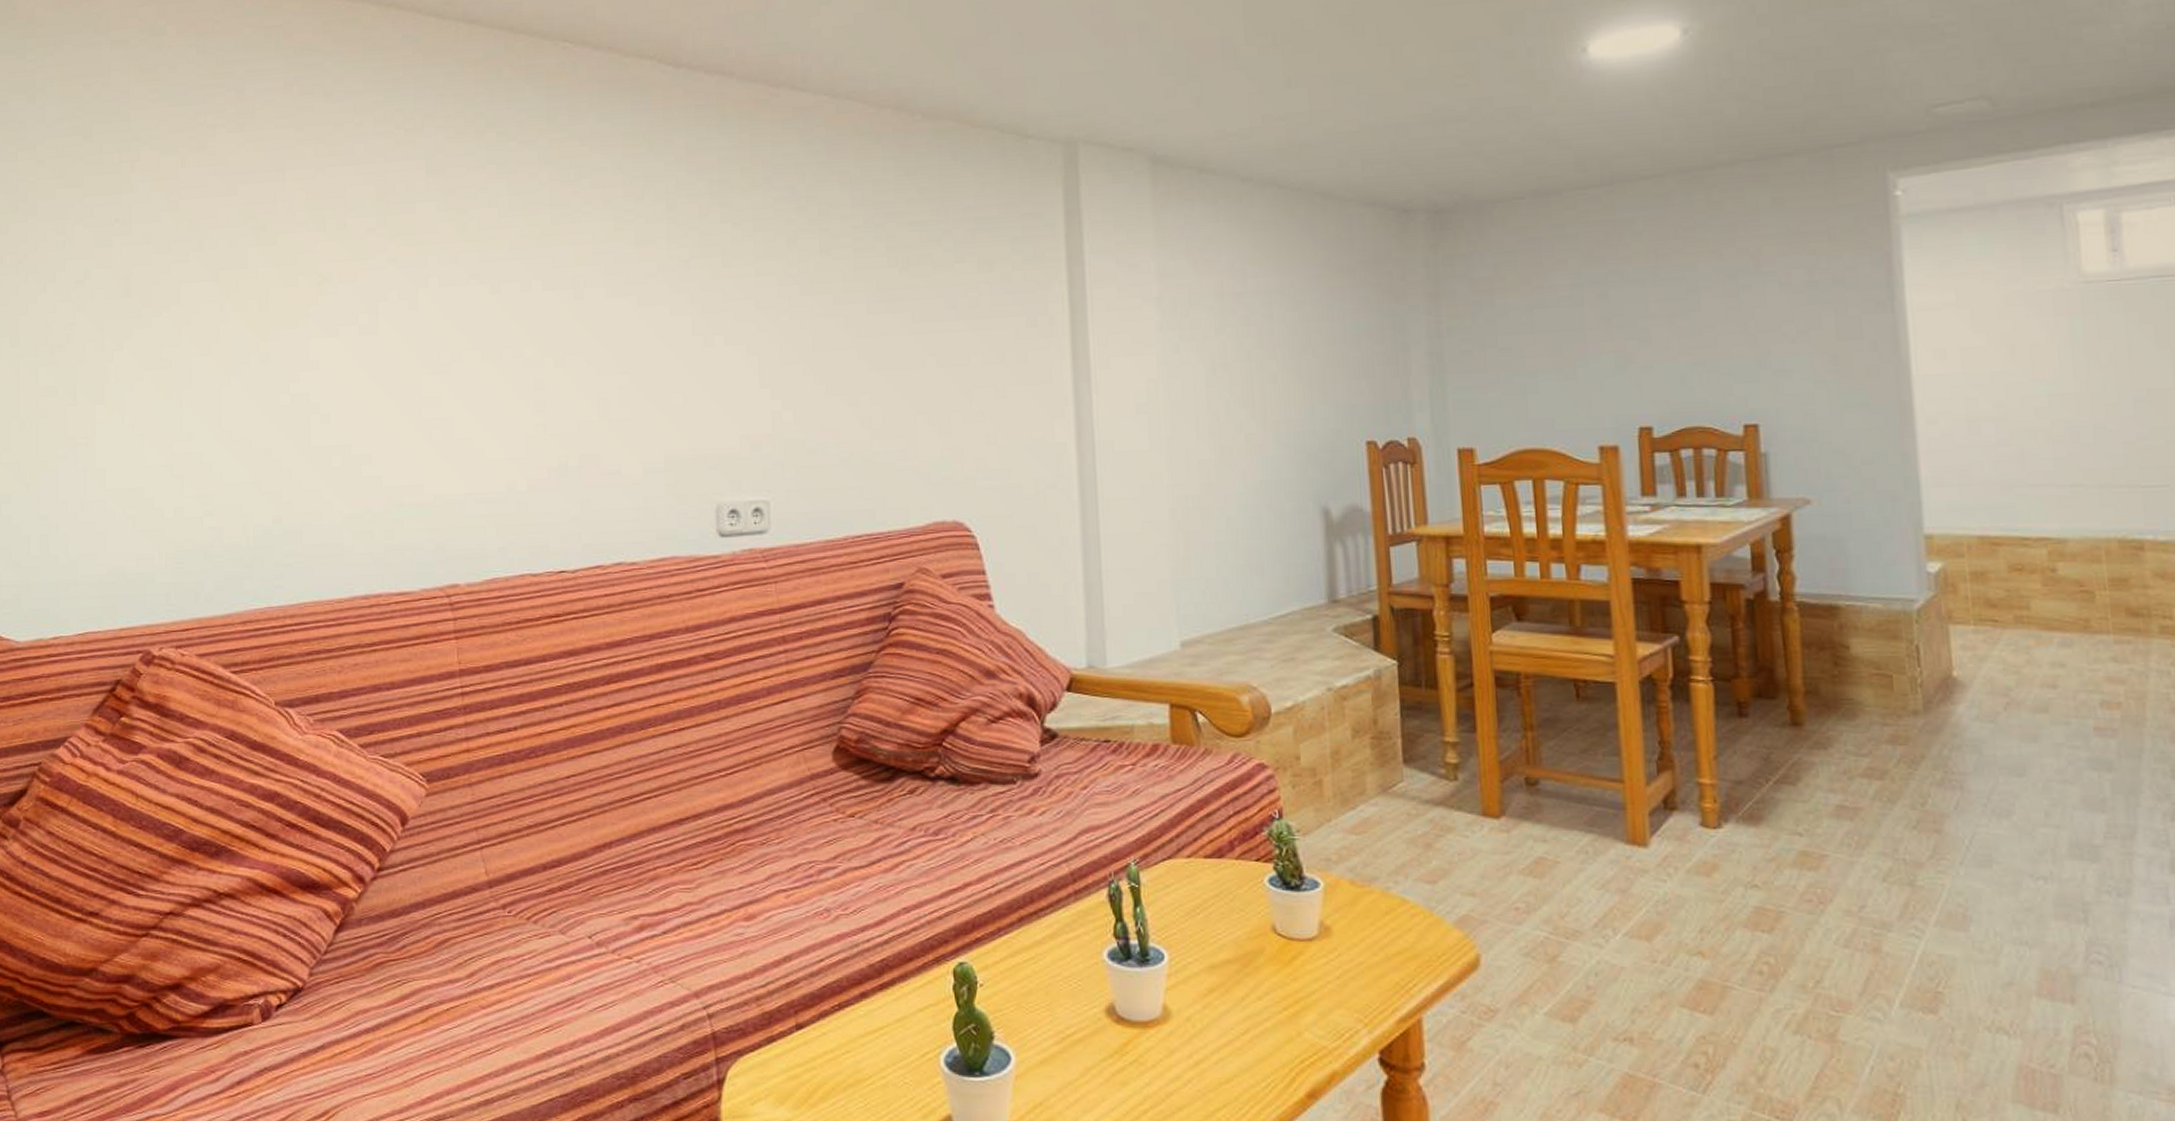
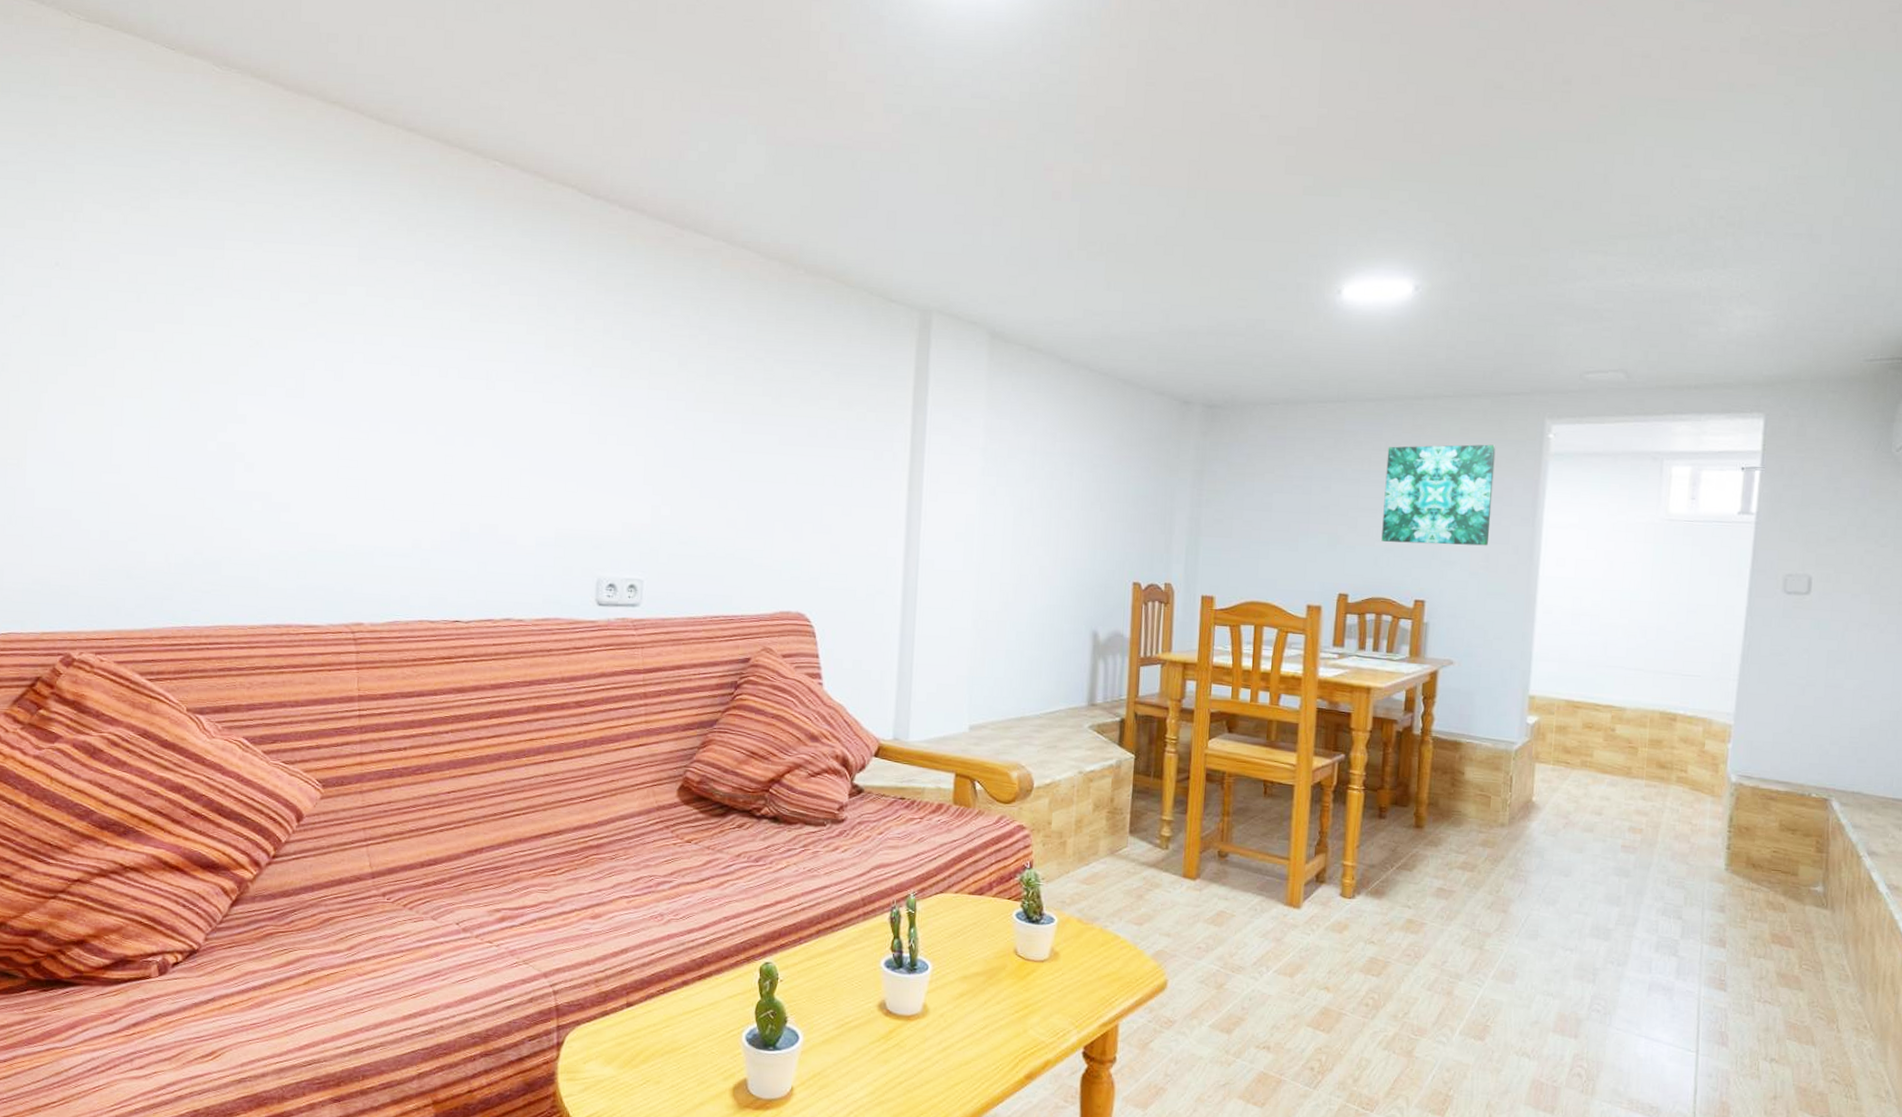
wall art: none [1677,213,1835,354] -> present [1381,444,1496,546]

